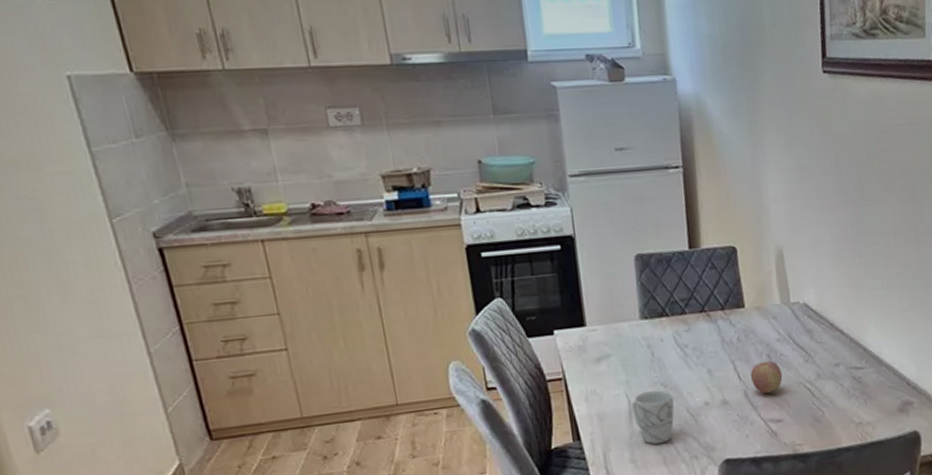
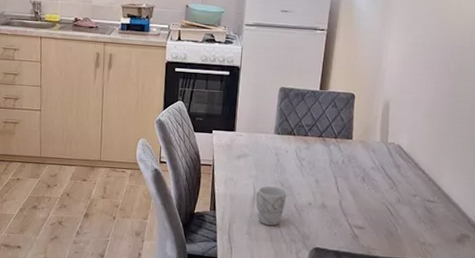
fruit: present [751,360,783,394] -> none [346,181,371,206]

